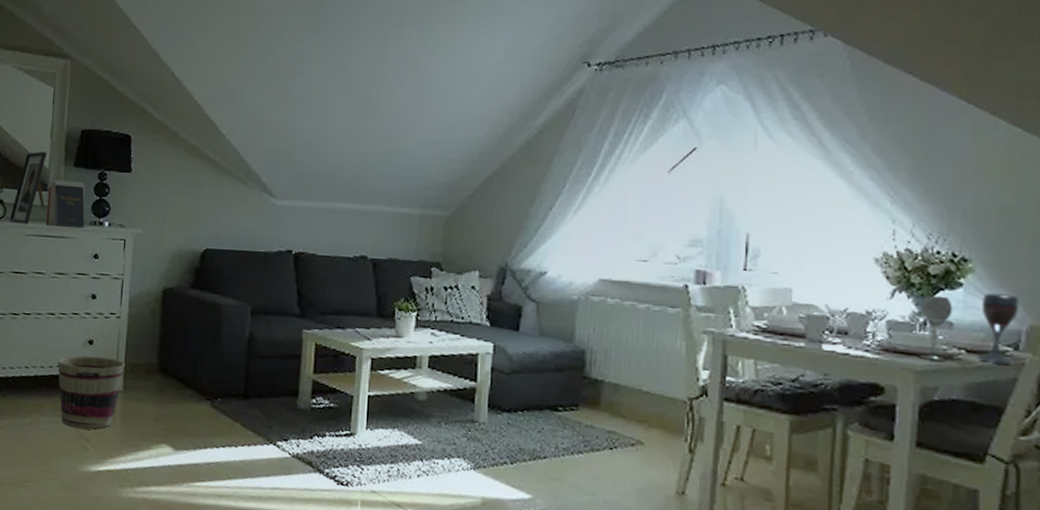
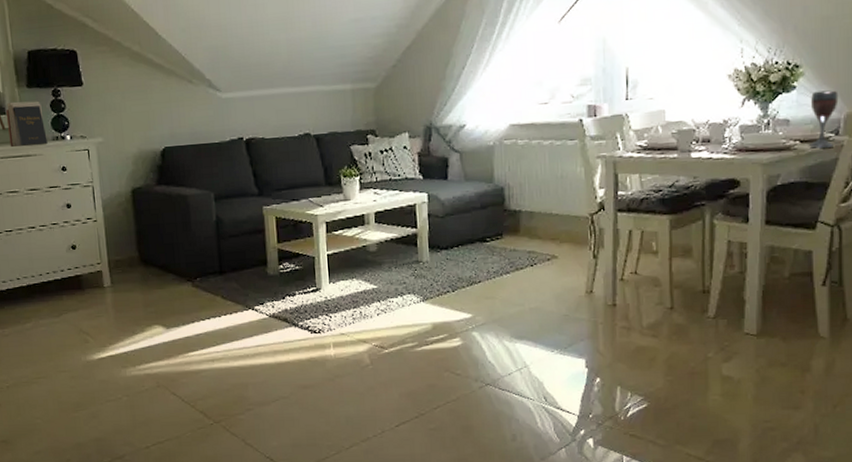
basket: present [57,355,125,430] -> none [46,258,109,325]
wineglass: present [919,295,953,362] -> none [765,99,789,154]

